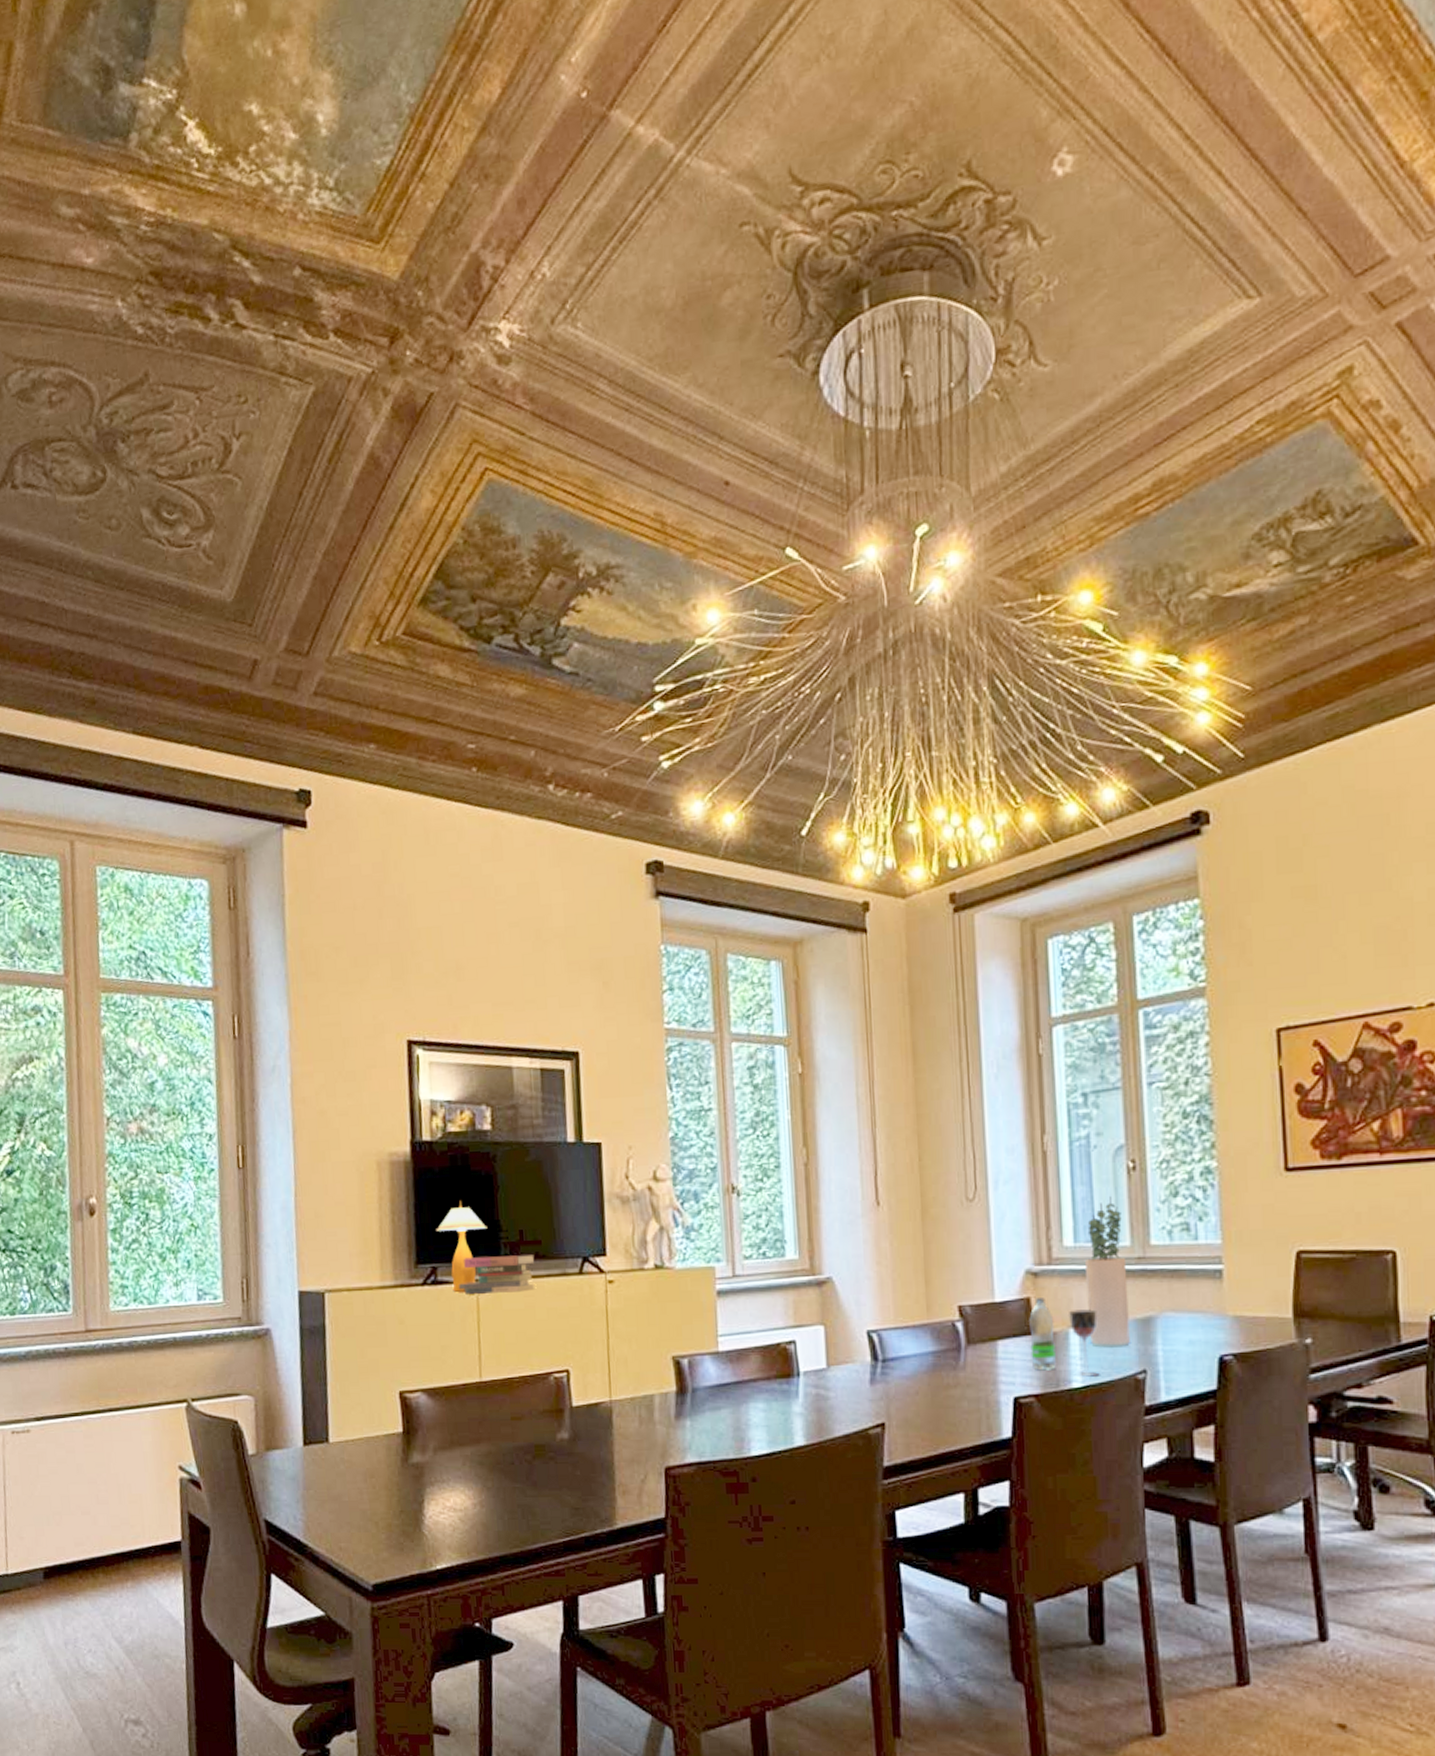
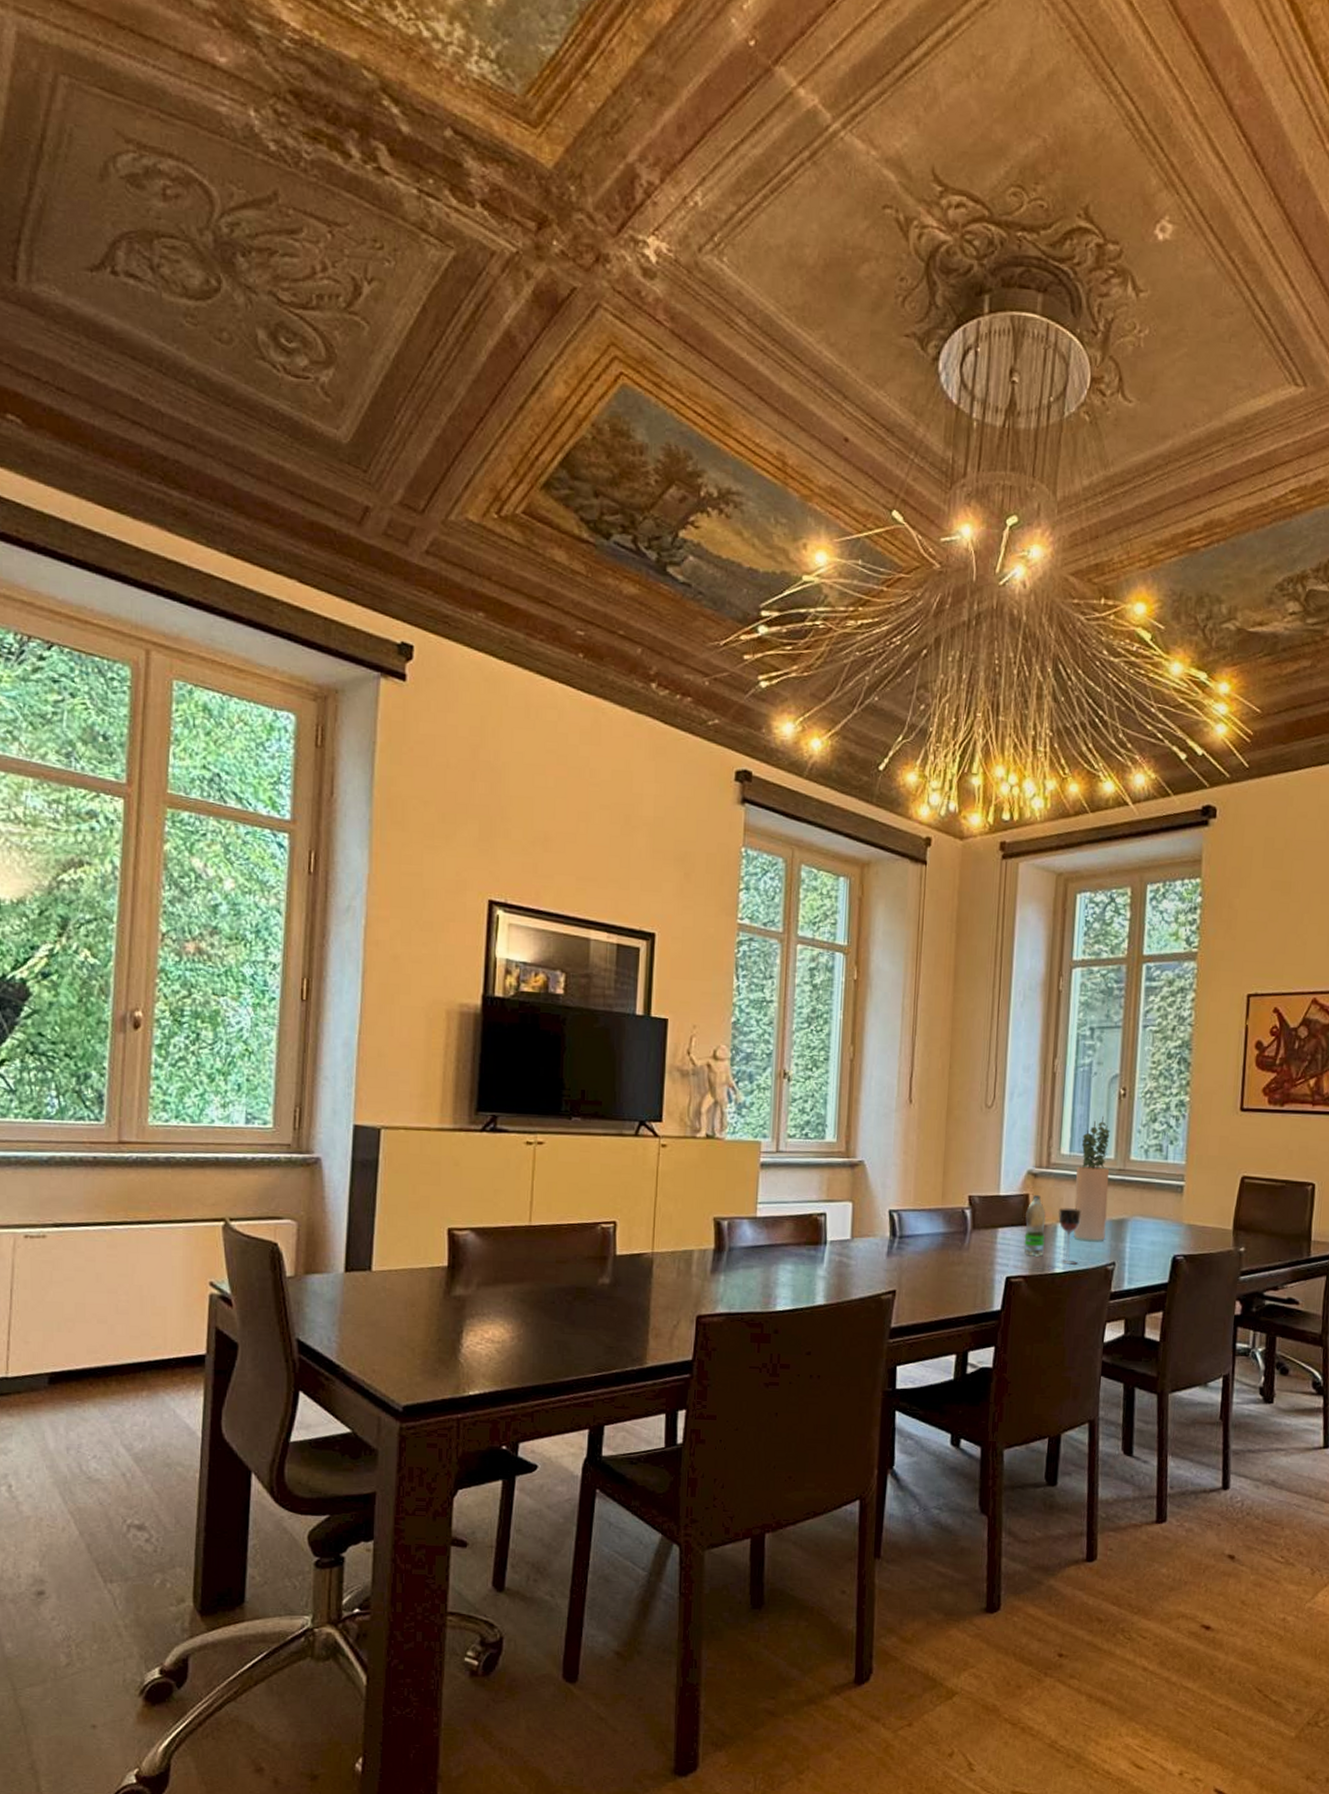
table lamp: present [436,1200,487,1293] -> none [500,1056,551,1142]
books: present [459,1255,535,1294] -> none [517,1110,594,1147]

